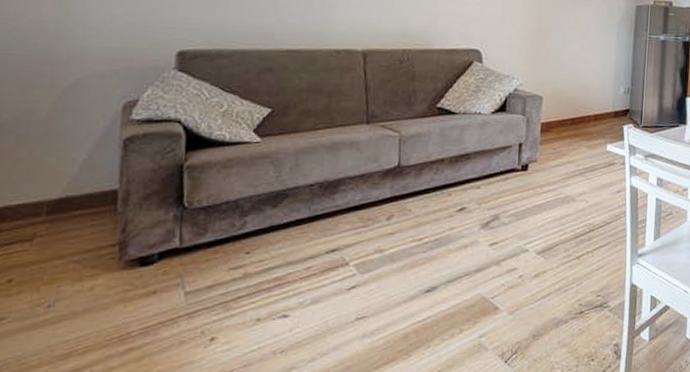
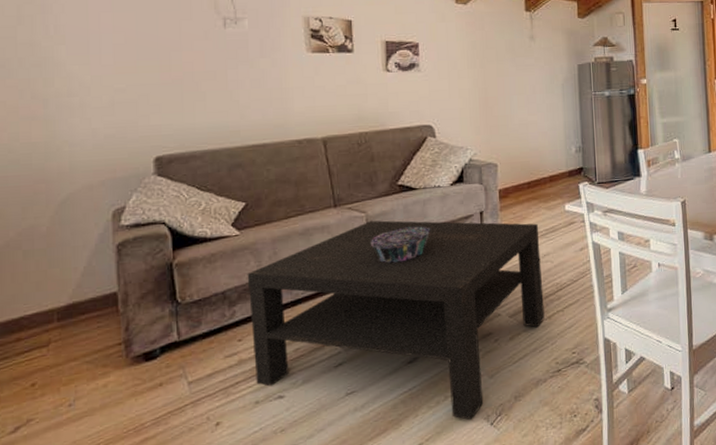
coffee table: none [260,141,578,356] -> present [247,220,545,420]
decorative bowl: none [401,151,466,187] -> present [371,226,431,263]

